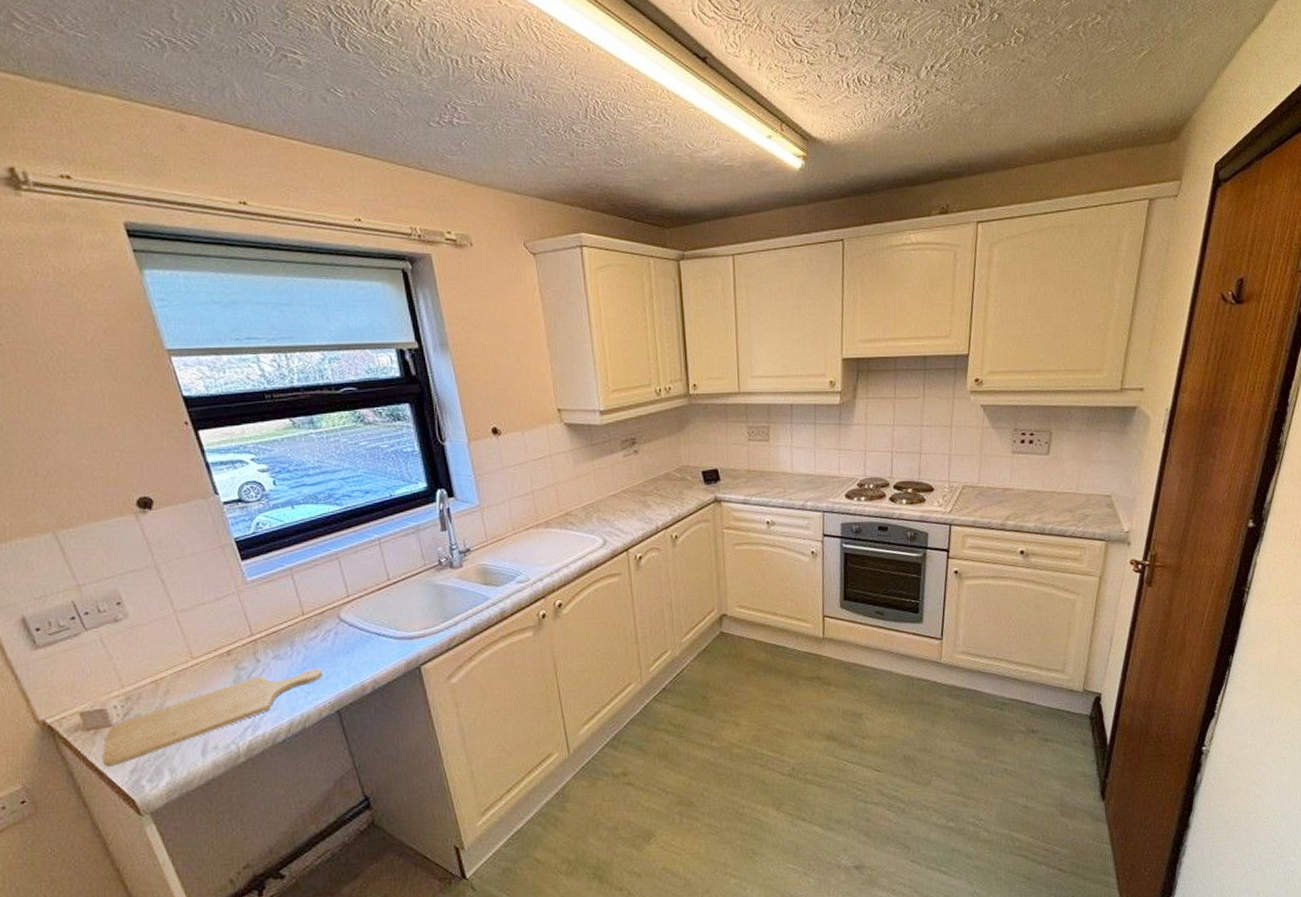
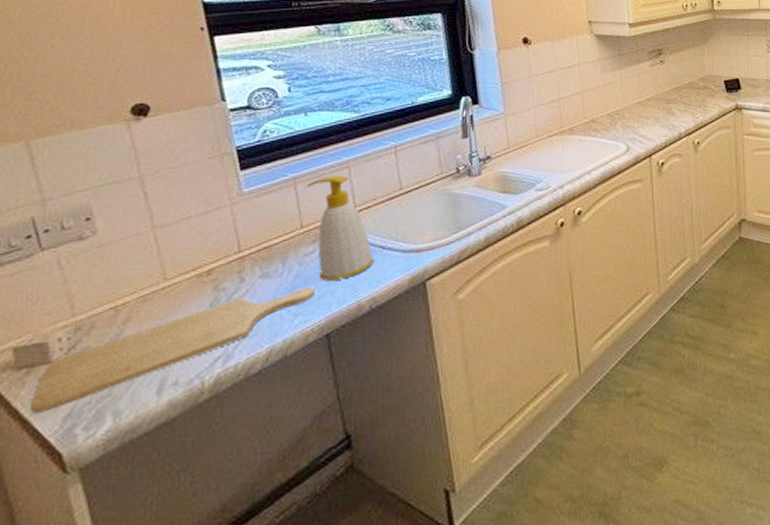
soap bottle: none [302,566,371,664] -> present [306,175,374,281]

